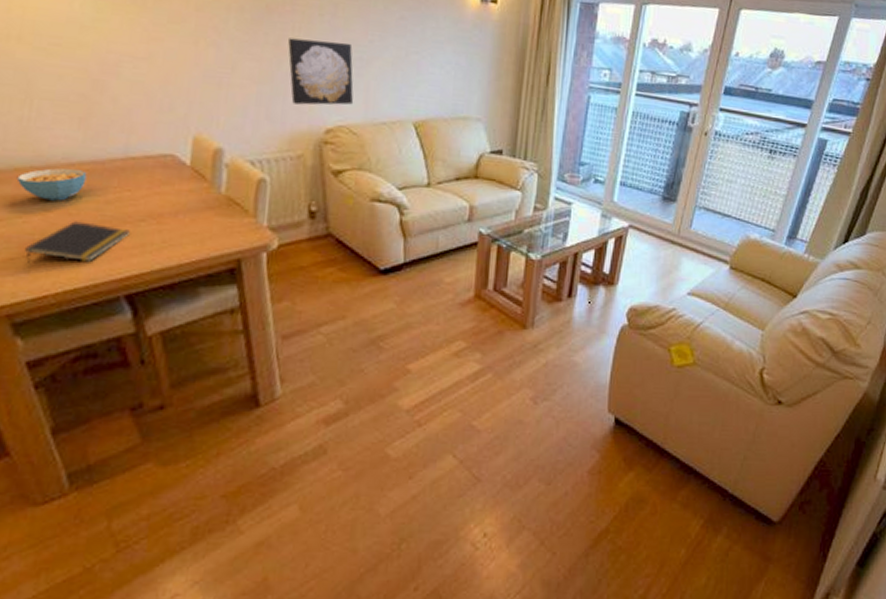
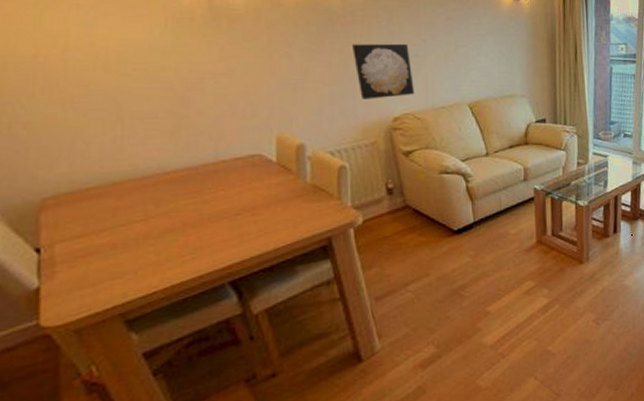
cereal bowl: present [16,168,87,201] -> none [116,176,182,207]
notepad: present [23,221,130,263] -> none [129,222,227,265]

